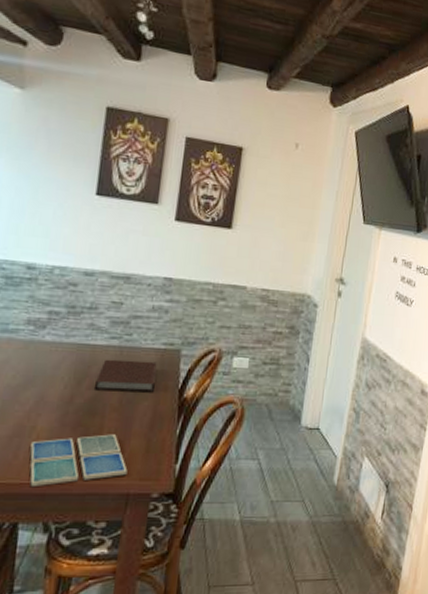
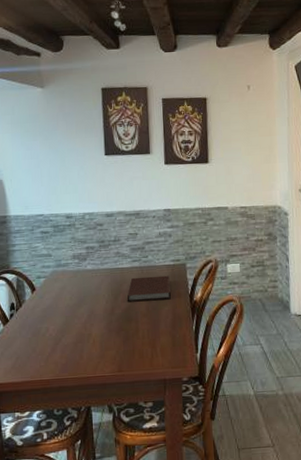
drink coaster: present [30,434,128,488] -> none [90,334,162,380]

